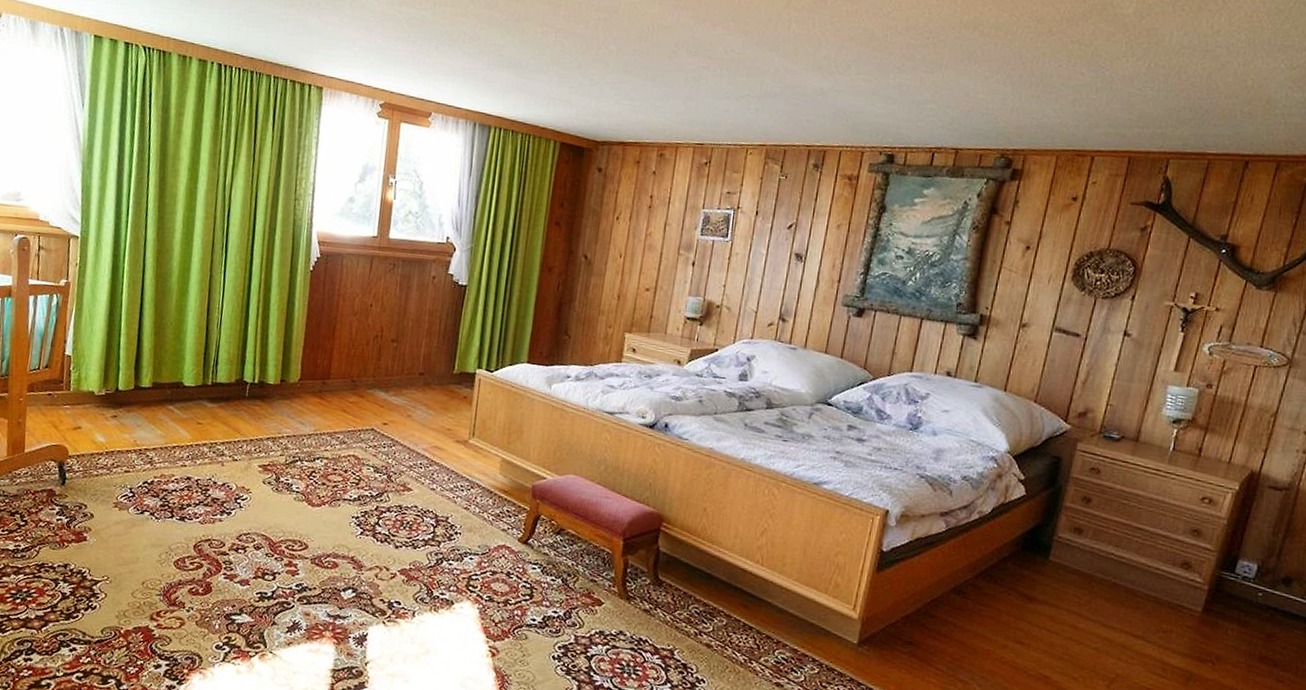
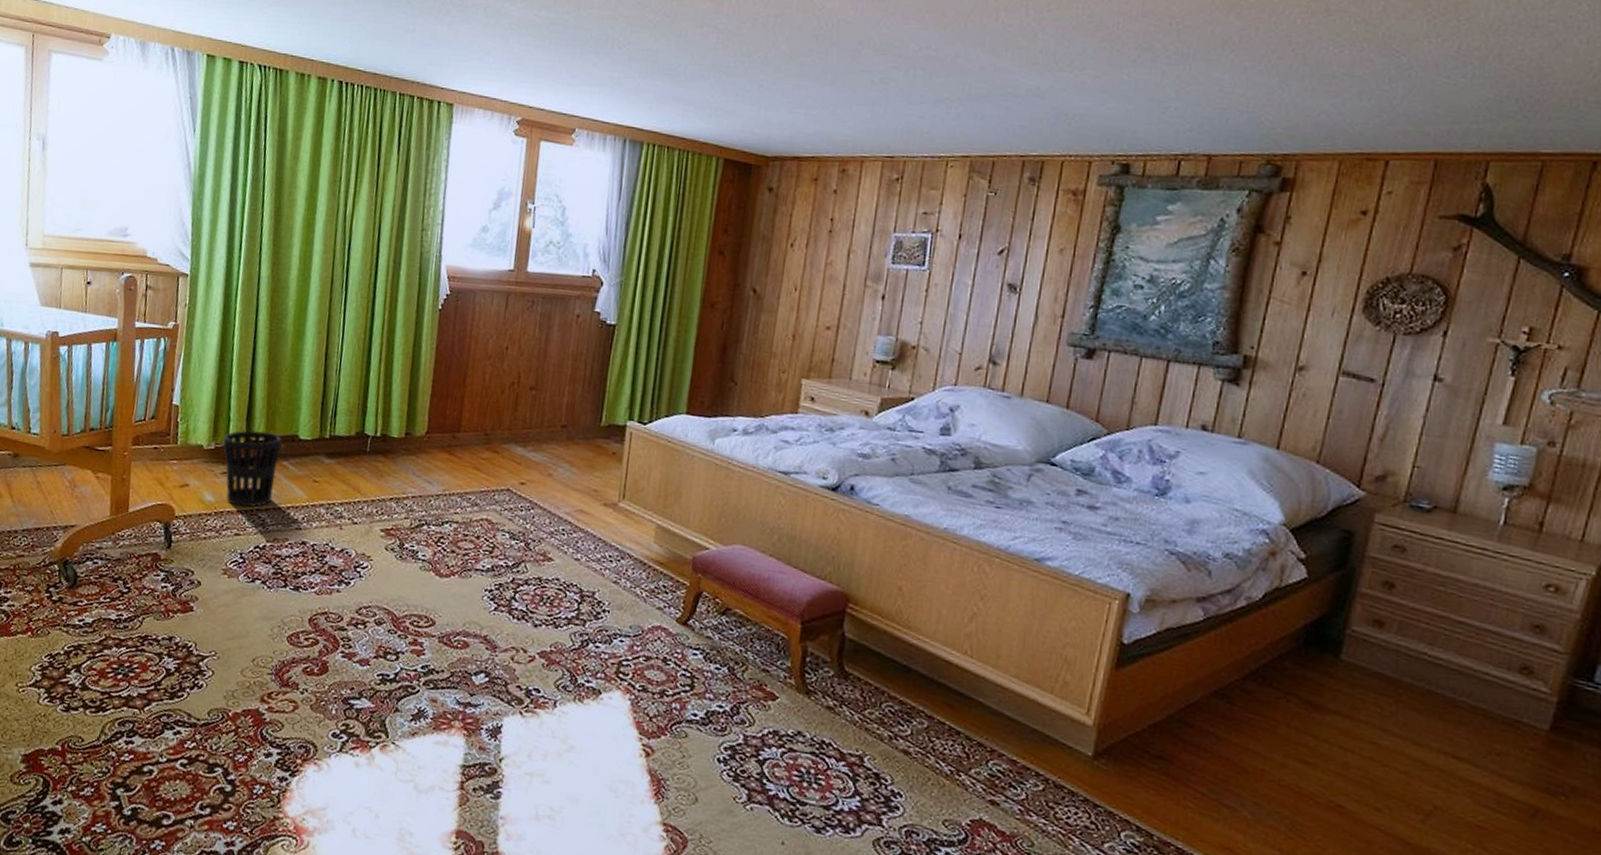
wastebasket: none [113,377,168,447] -> present [223,430,282,508]

